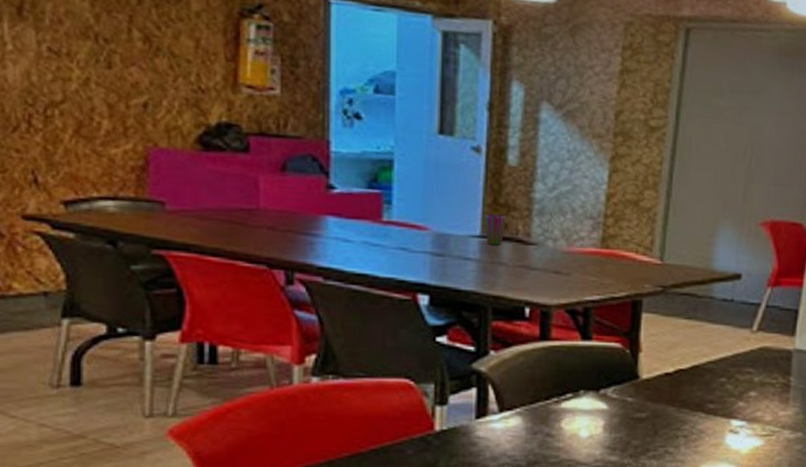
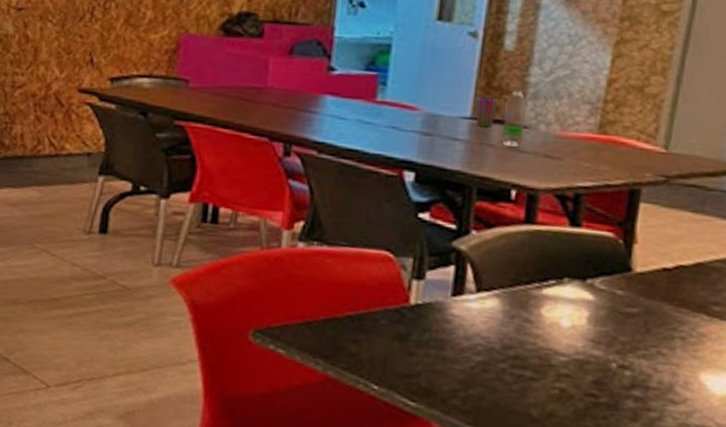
bottle: none [513,202,533,264] -> present [502,86,527,147]

